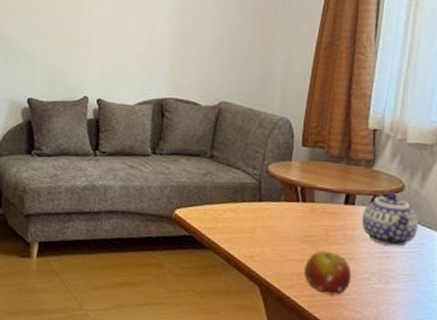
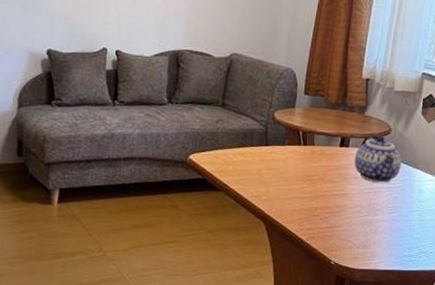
fruit: present [303,250,352,296] -> none [303,188,345,228]

